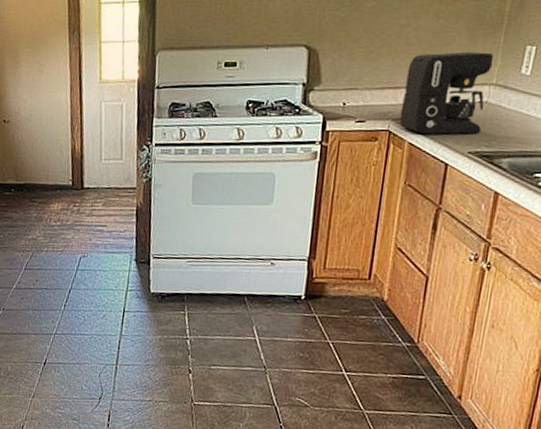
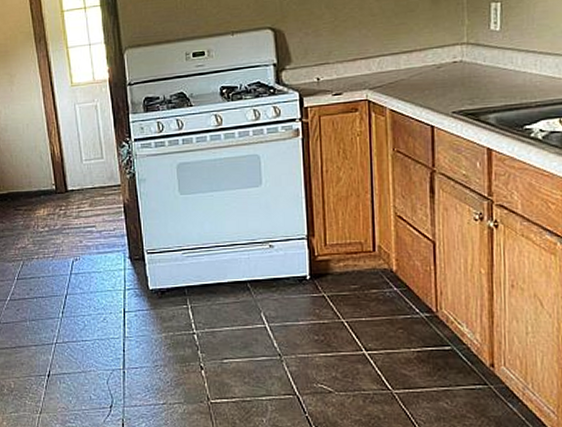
coffee maker: present [399,51,493,135] -> none [376,13,461,99]

